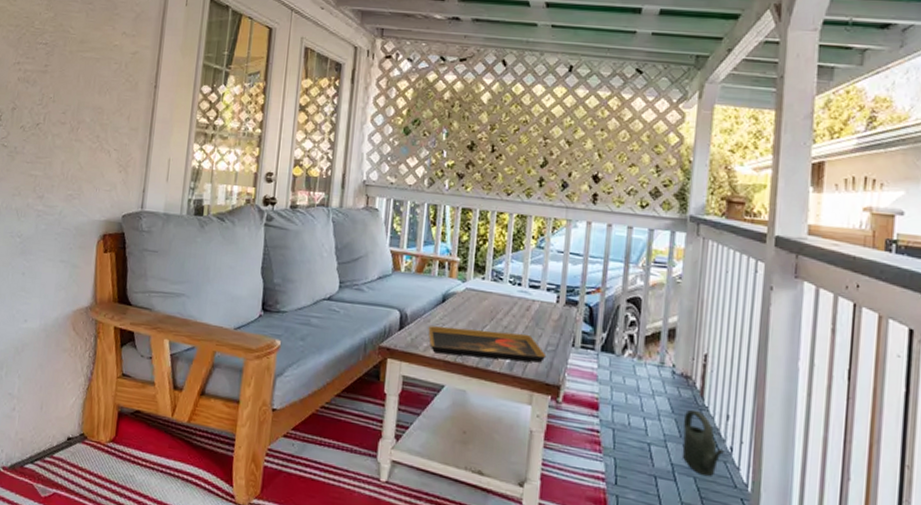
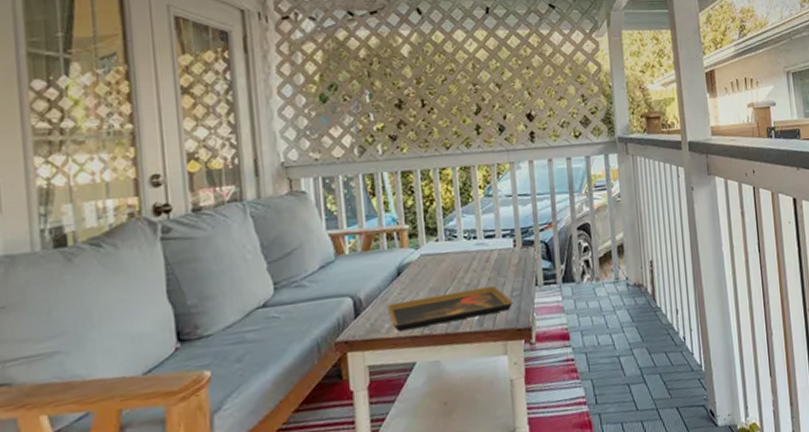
watering can: present [682,409,724,476] -> none [643,312,679,370]

